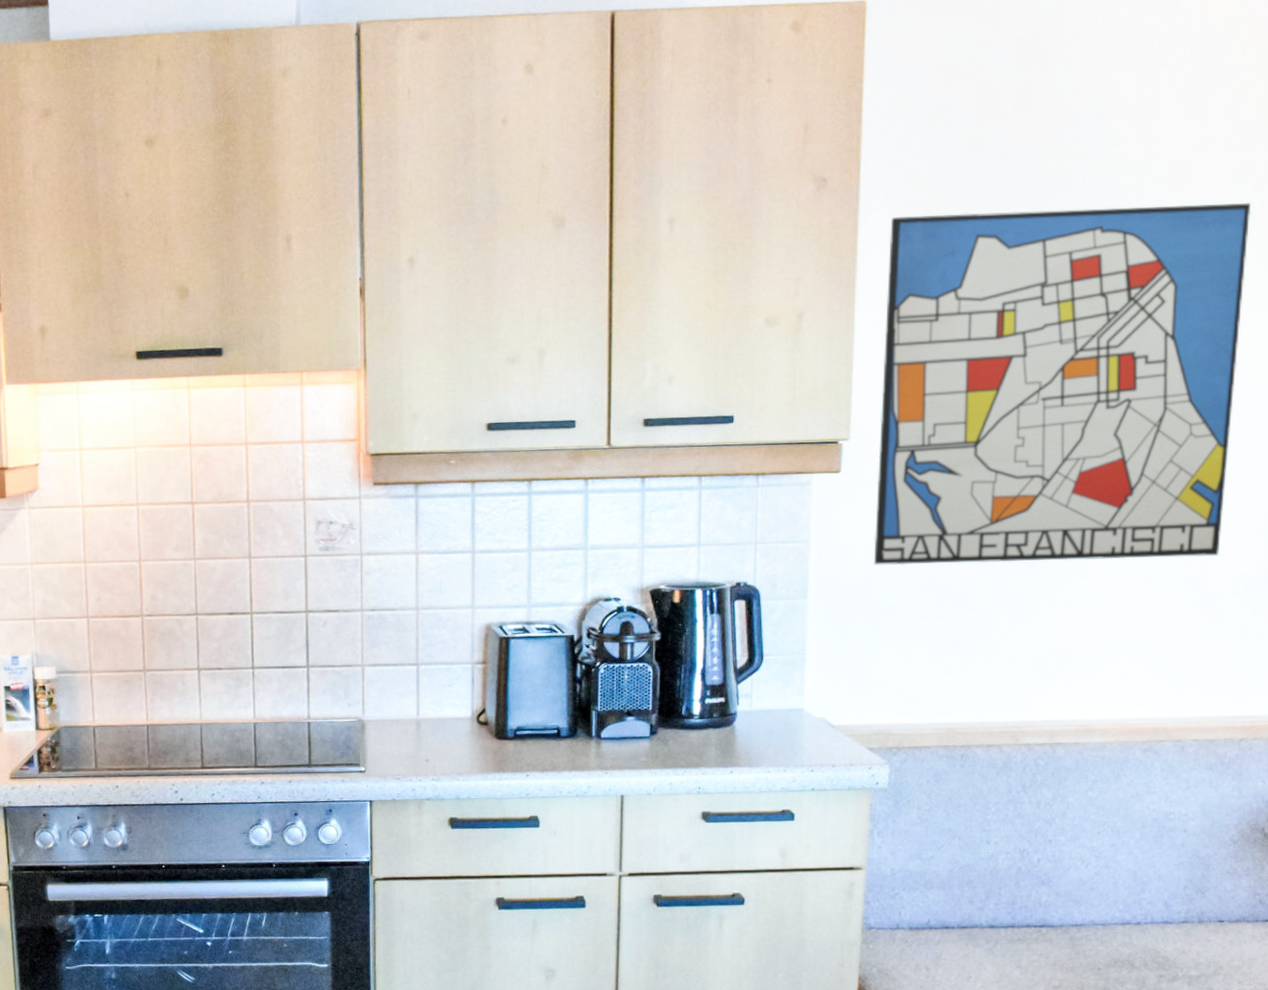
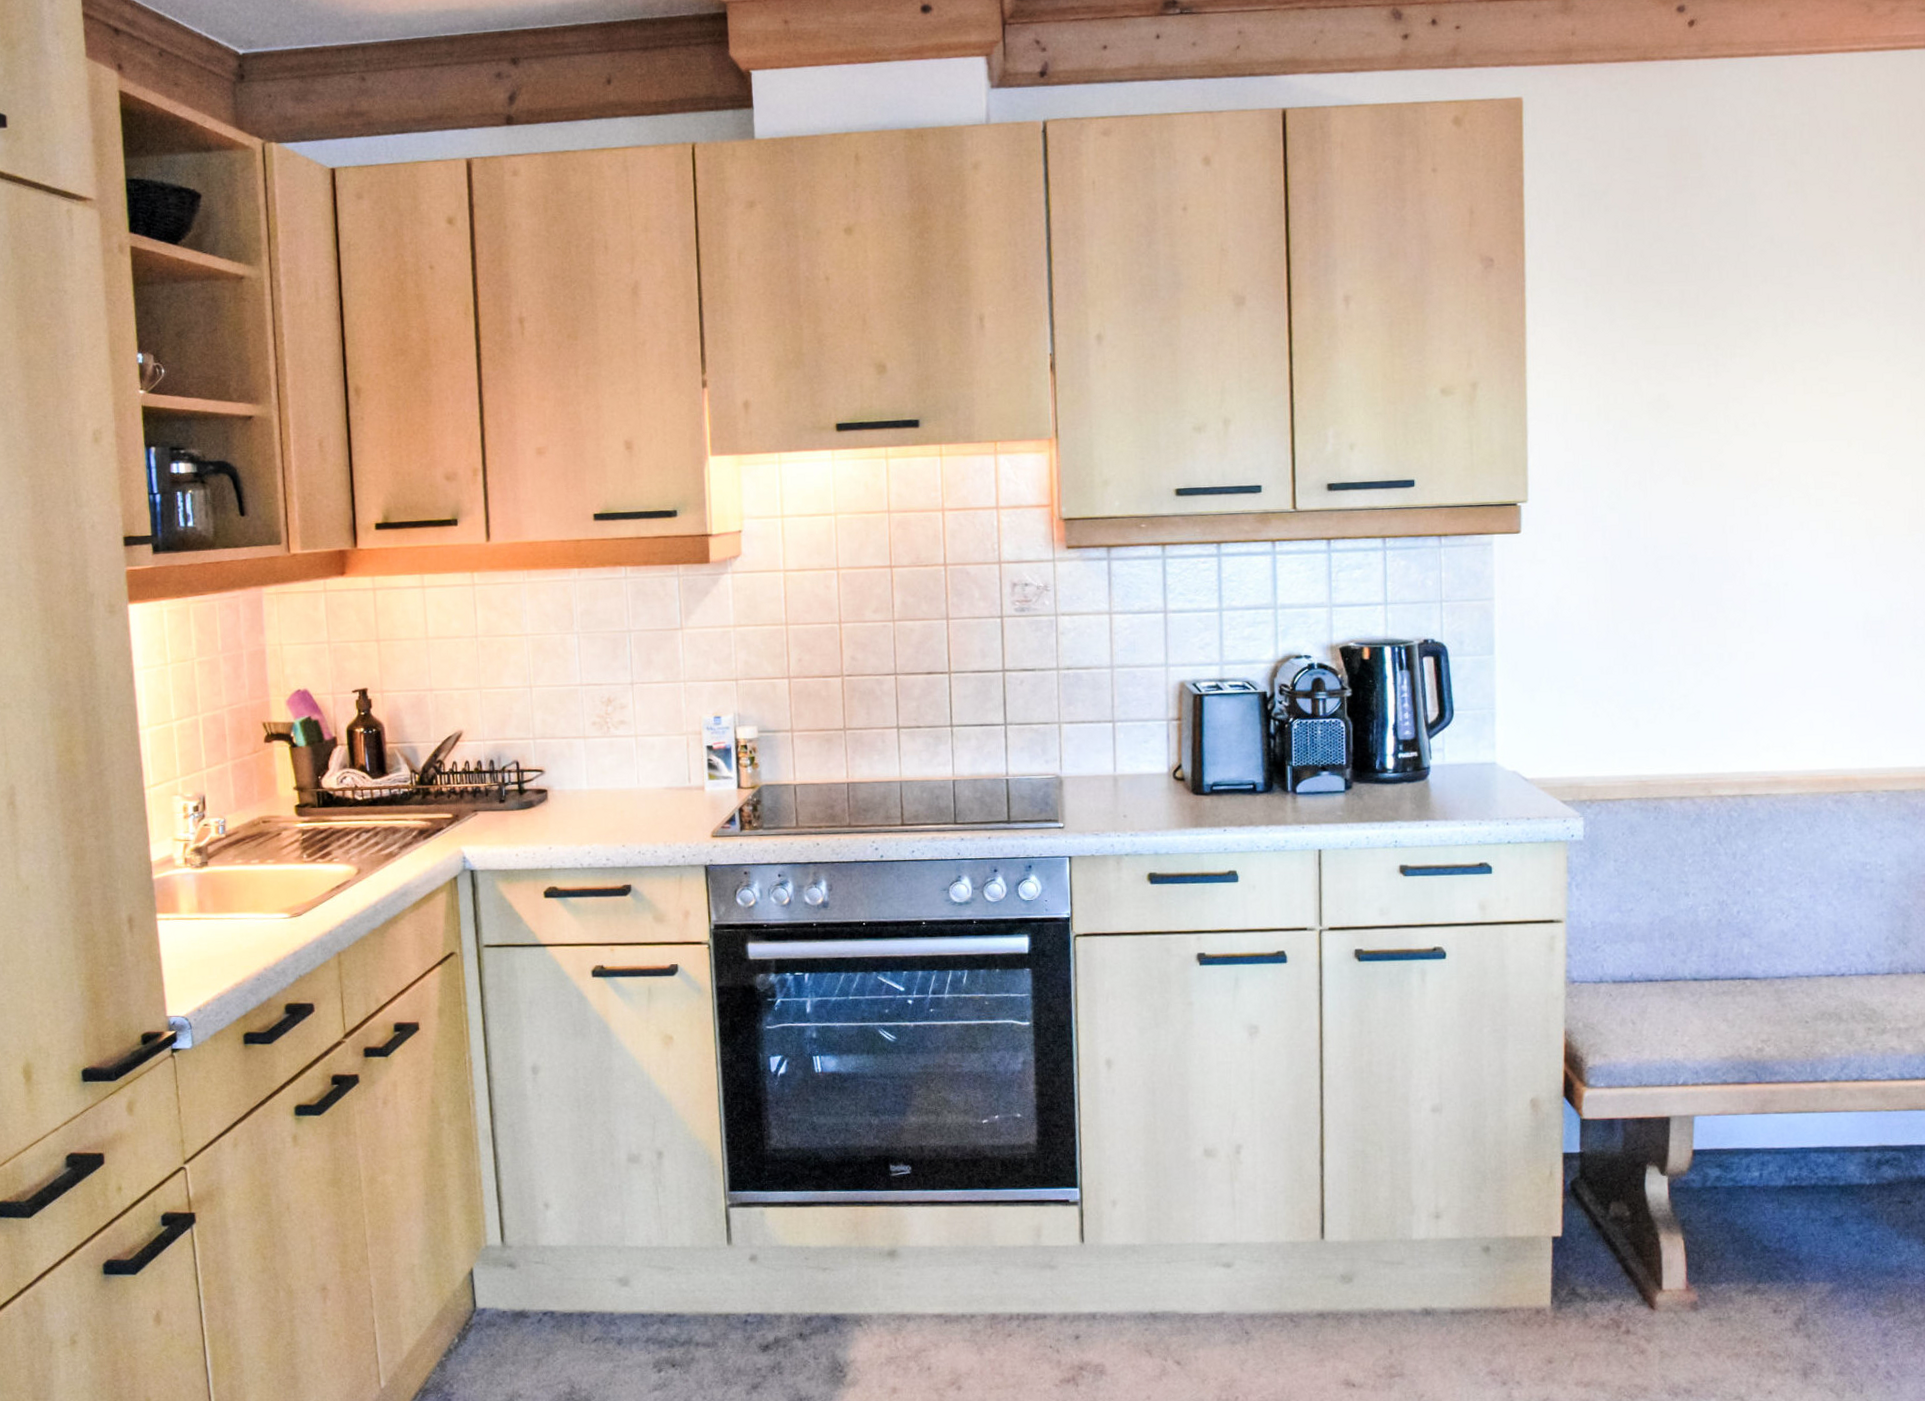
wall art: present [874,203,1251,565] -> none [1556,278,1901,622]

